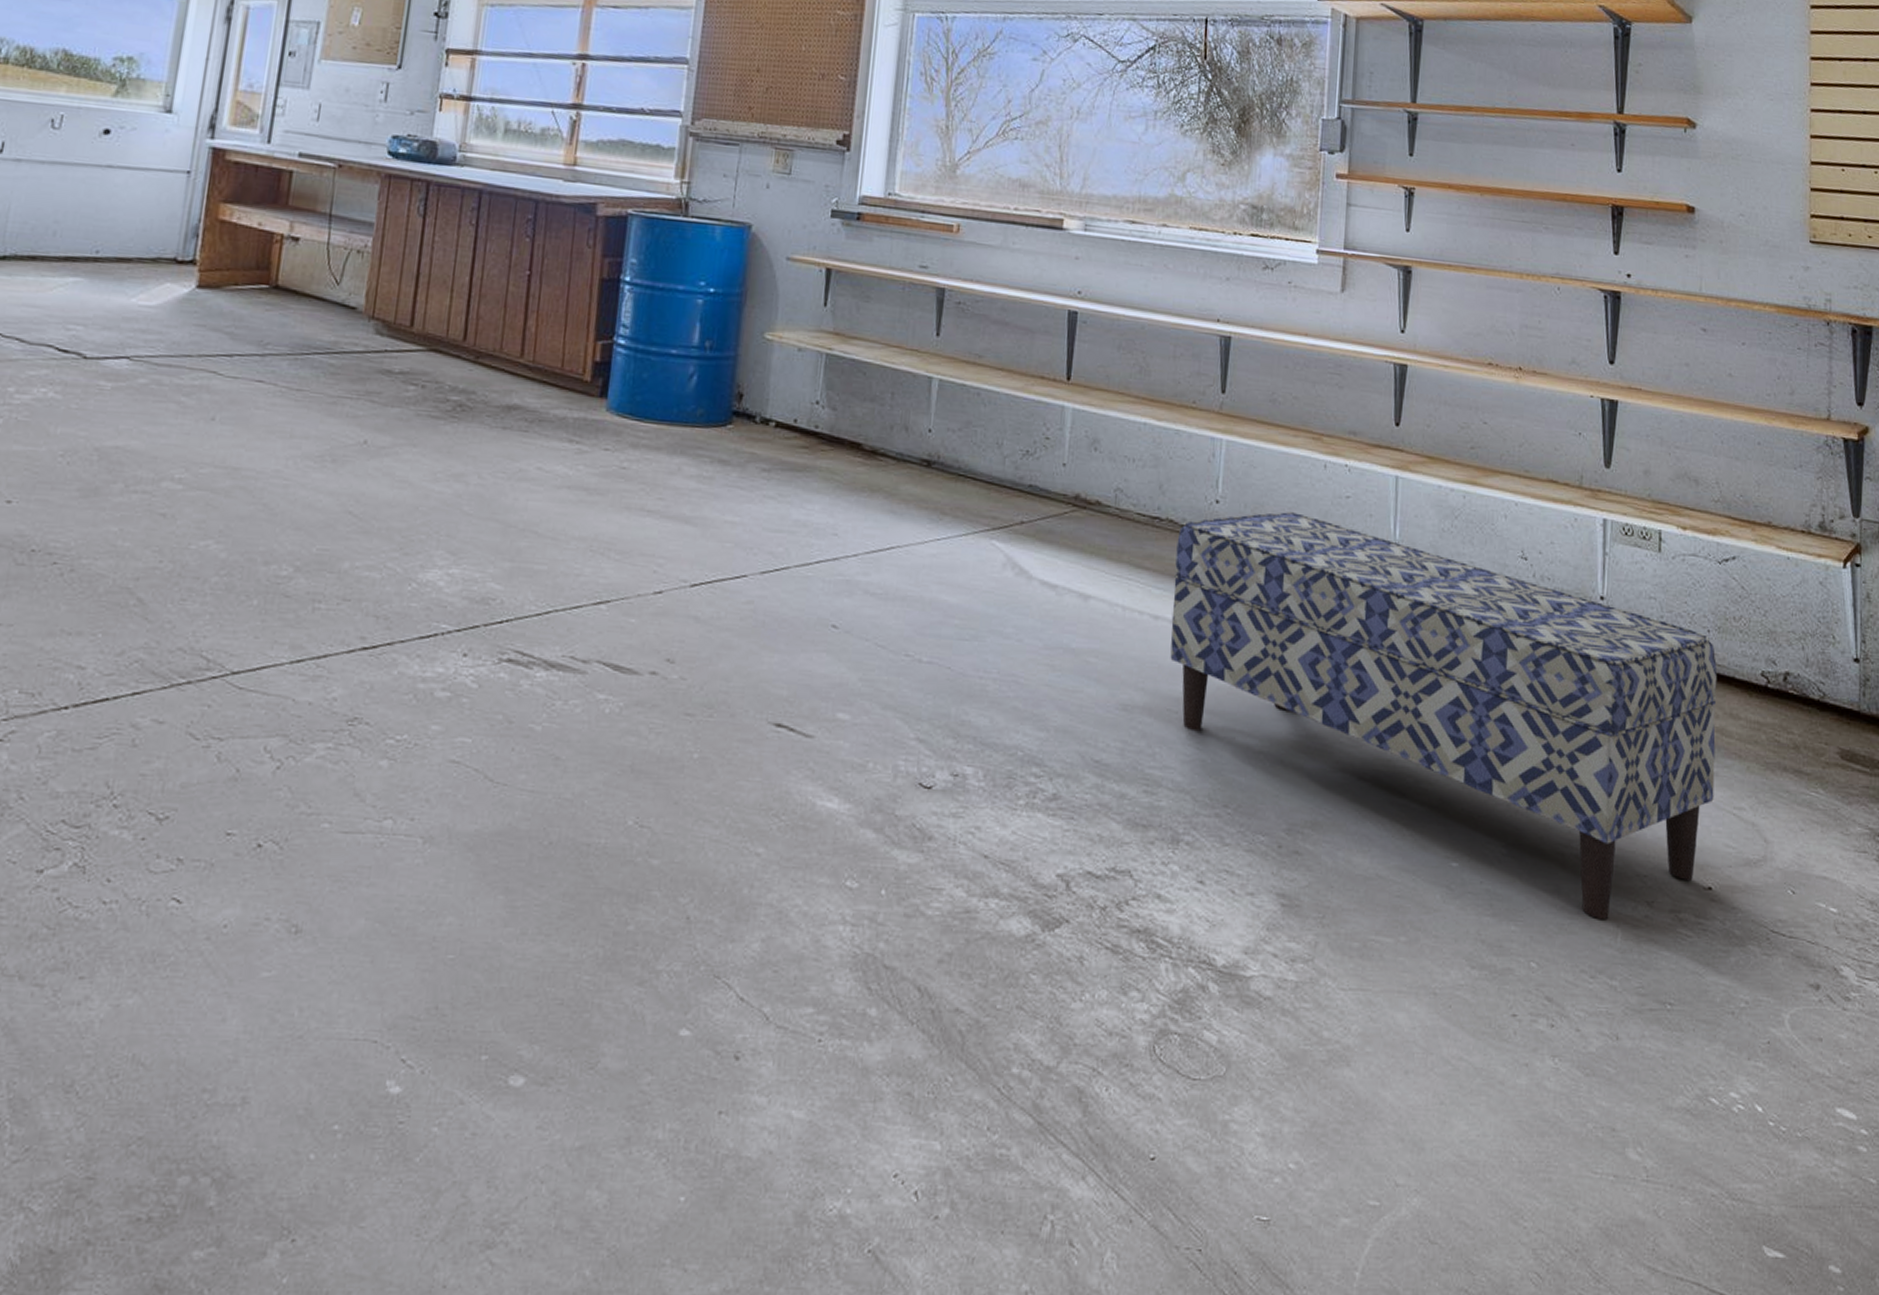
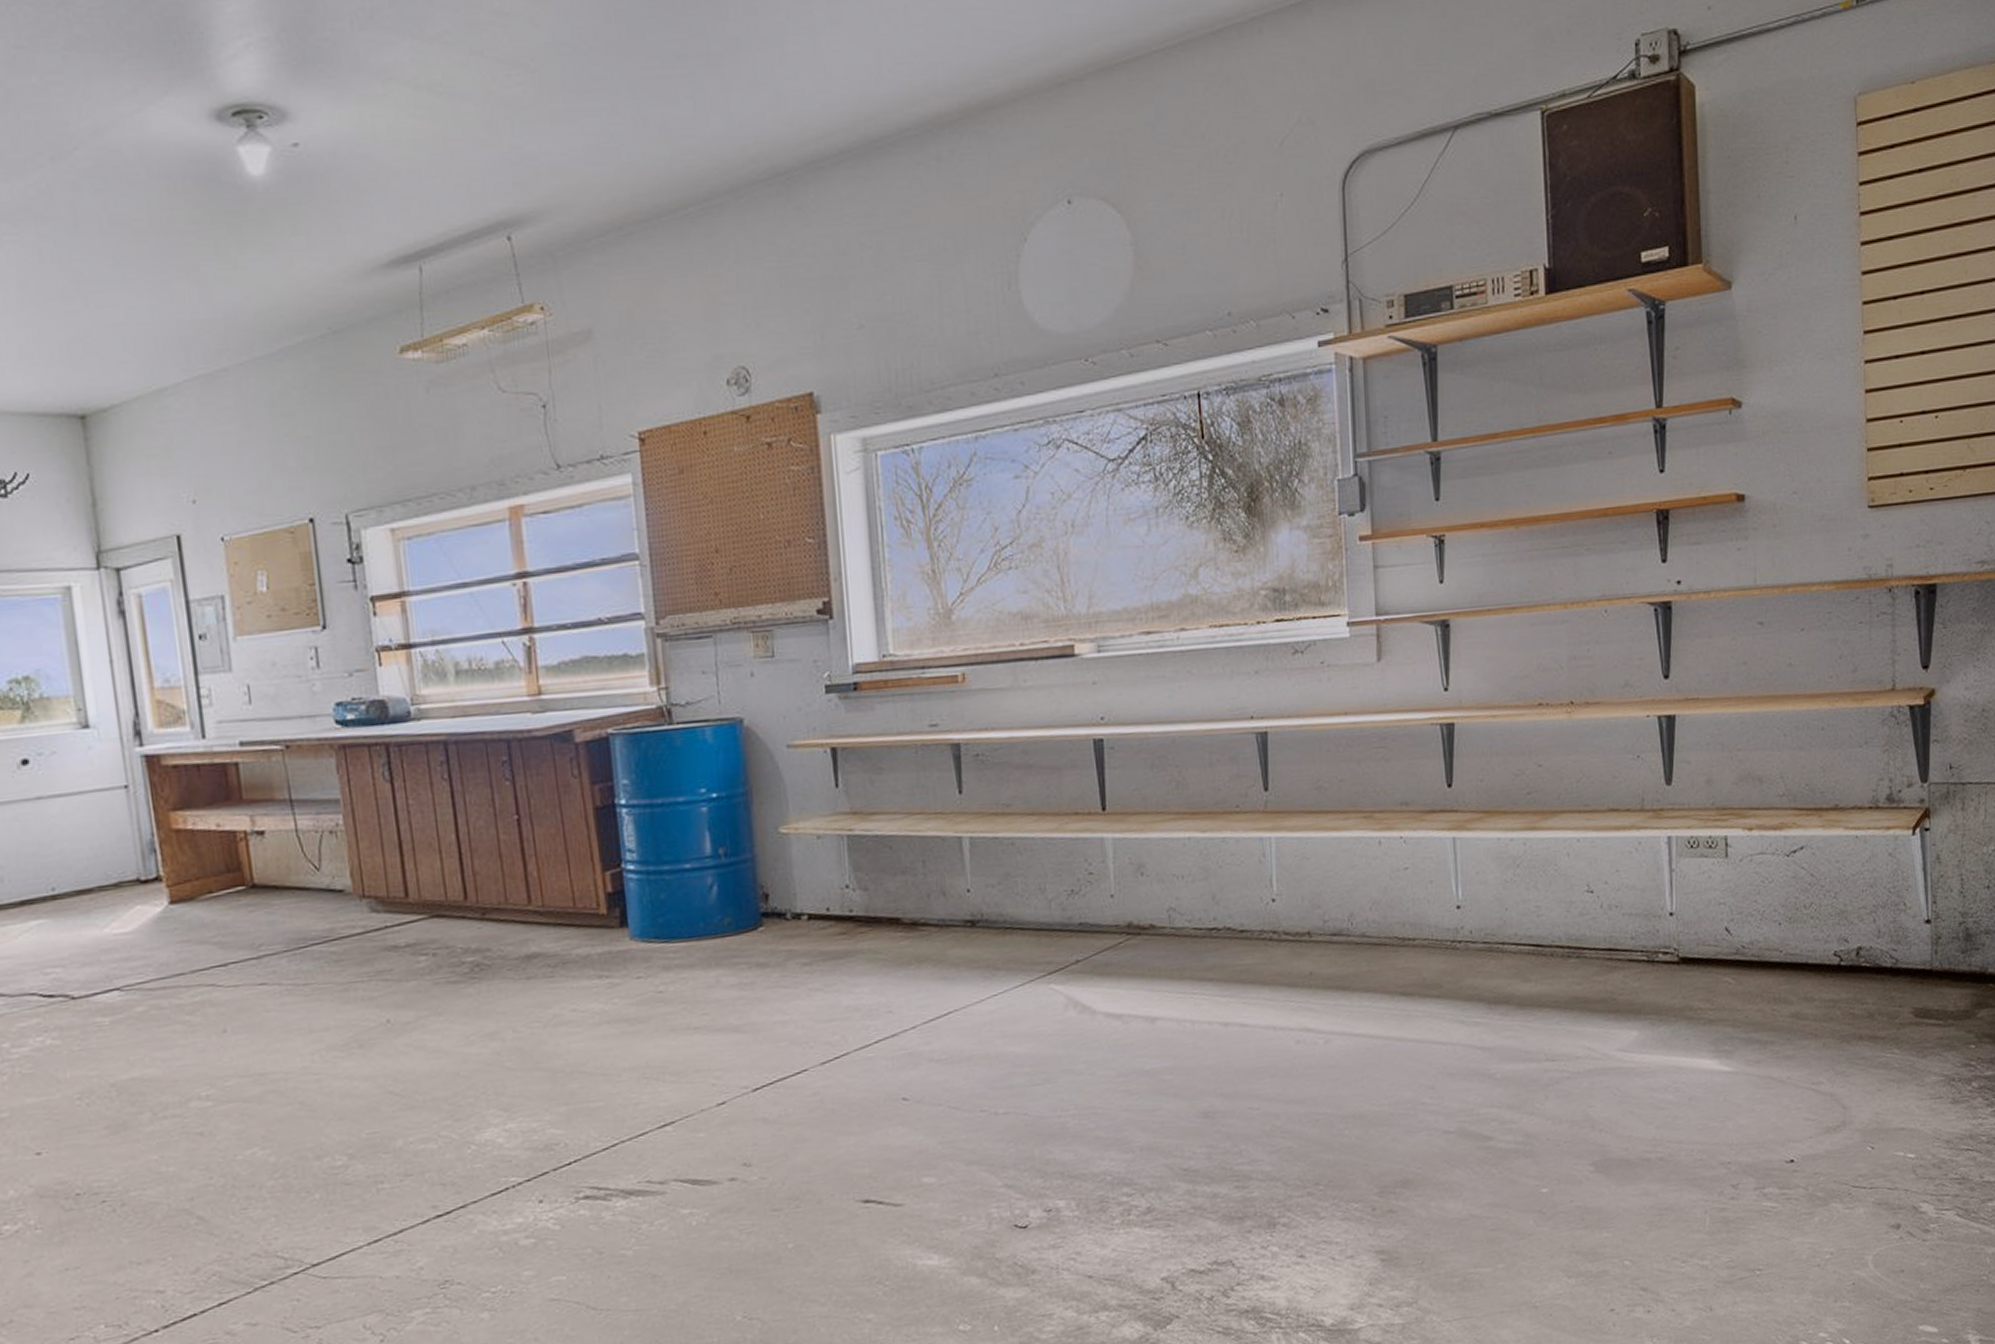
bench: present [1170,512,1718,920] -> none [1237,894,1792,1211]

